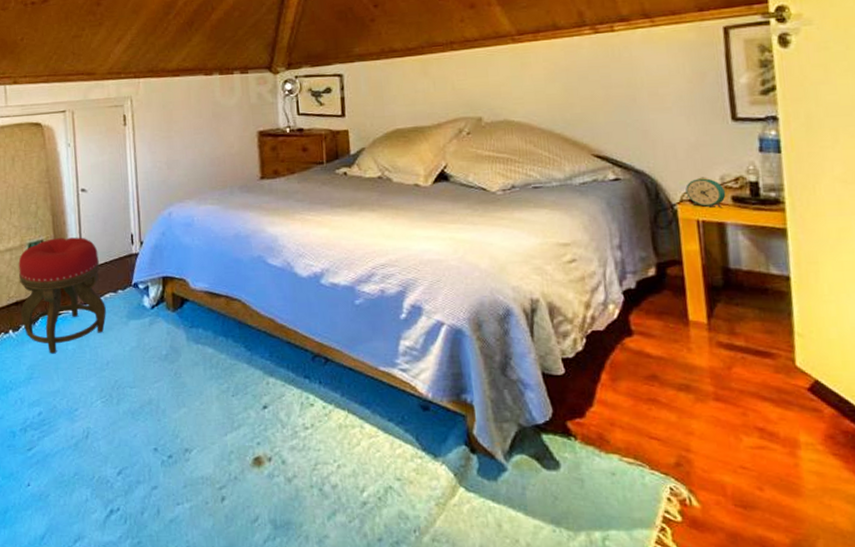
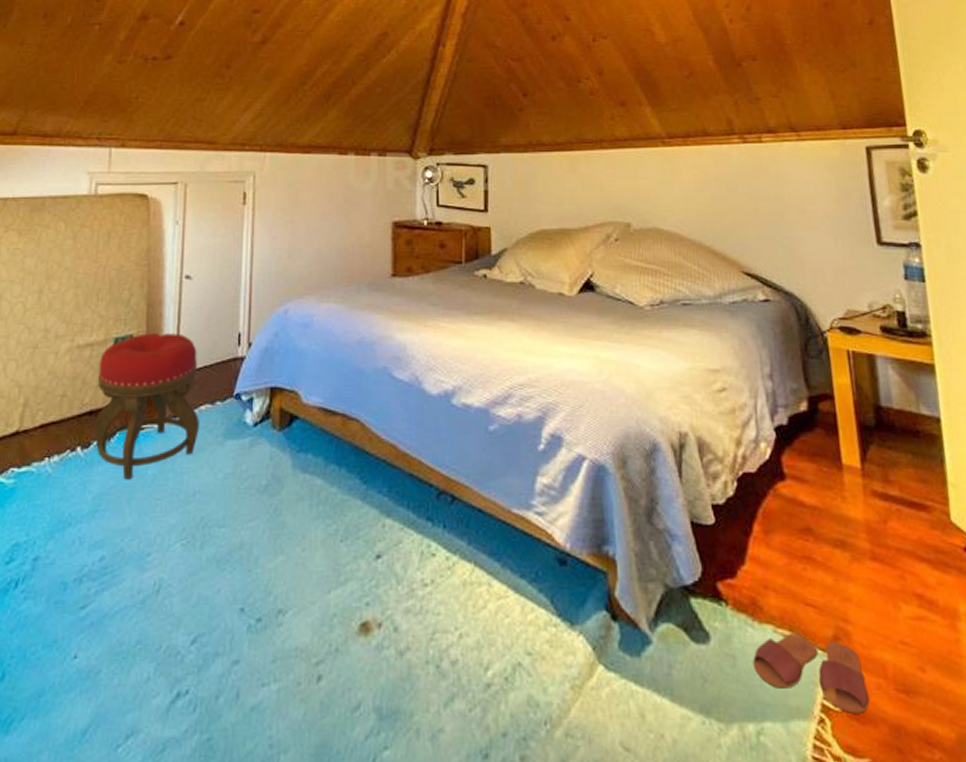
slippers: none [600,461,709,524] -> present [753,633,870,714]
alarm clock: present [685,177,726,207] -> none [835,303,875,337]

